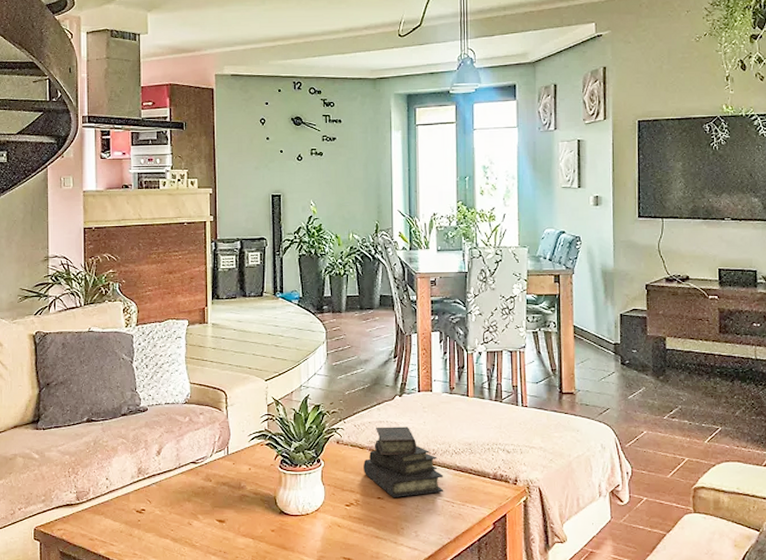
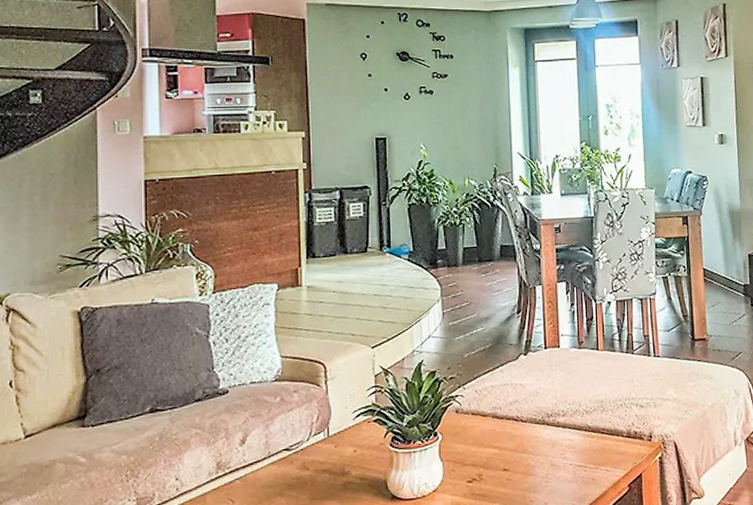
diary: present [363,426,444,497] -> none [486,387,576,468]

